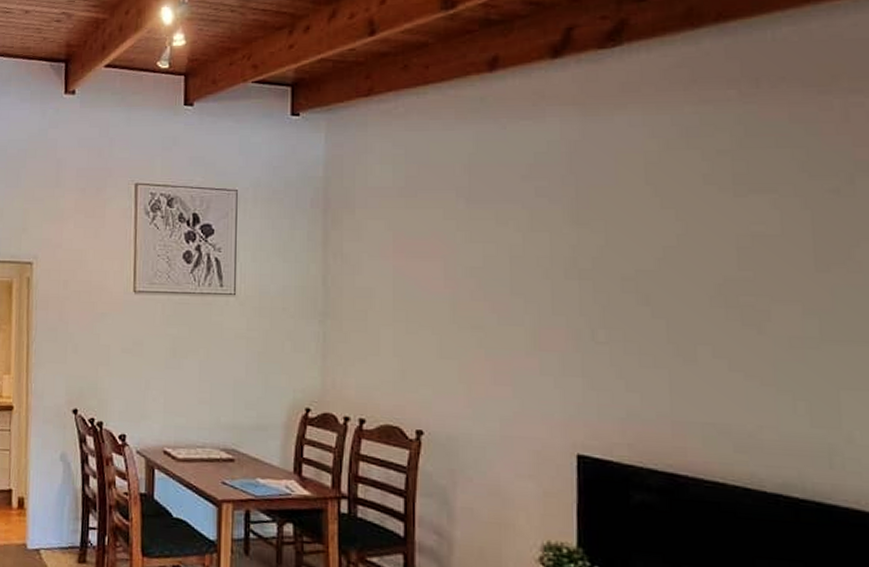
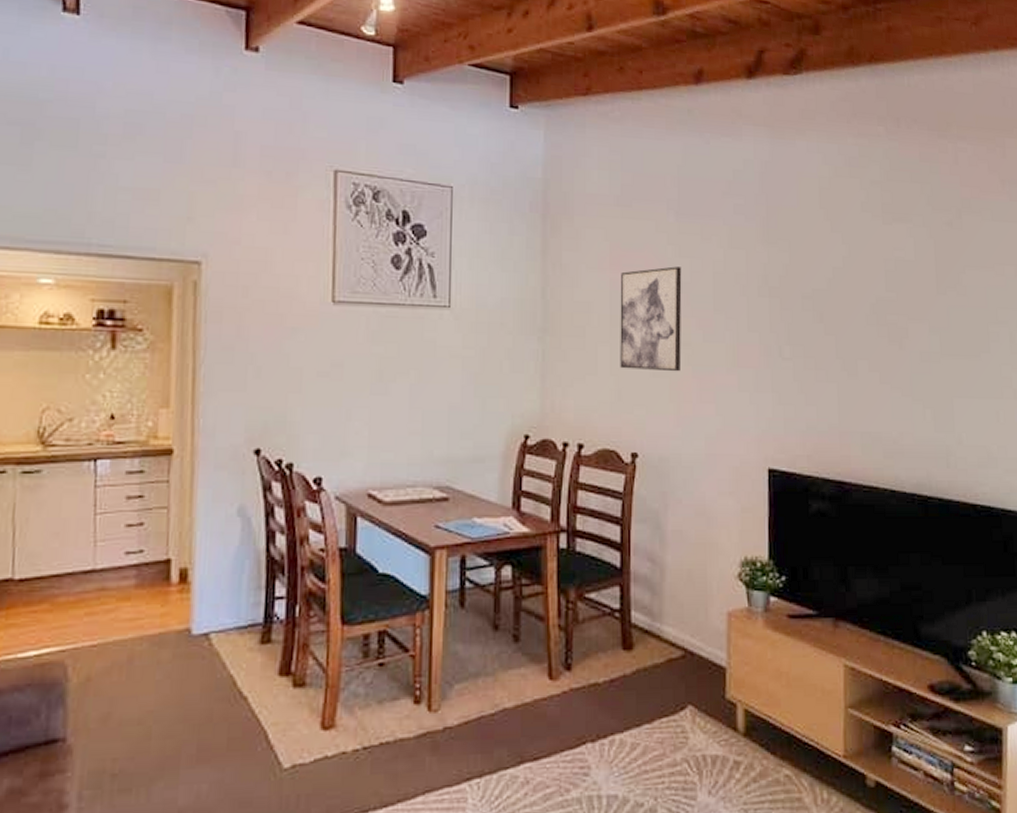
wall art: none [404,252,473,355] -> present [620,266,682,372]

